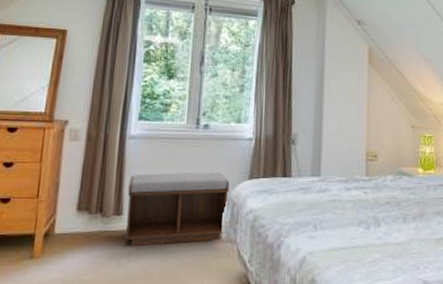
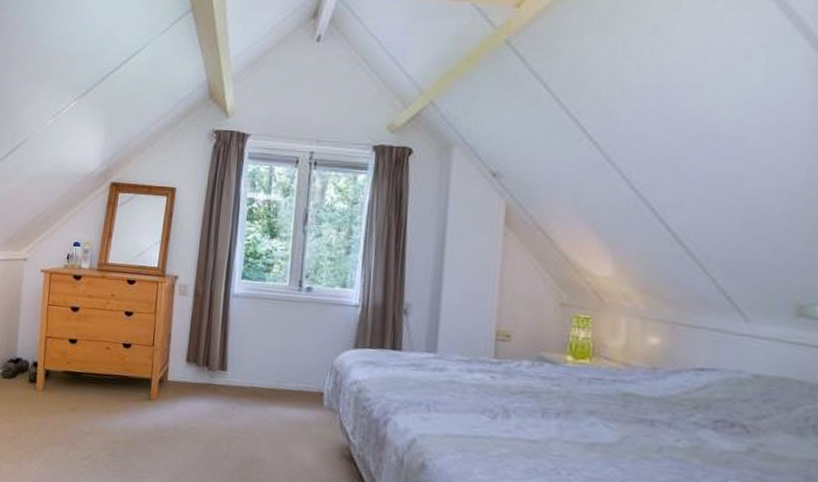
bench: present [124,172,230,247] -> none [228,332,333,407]

